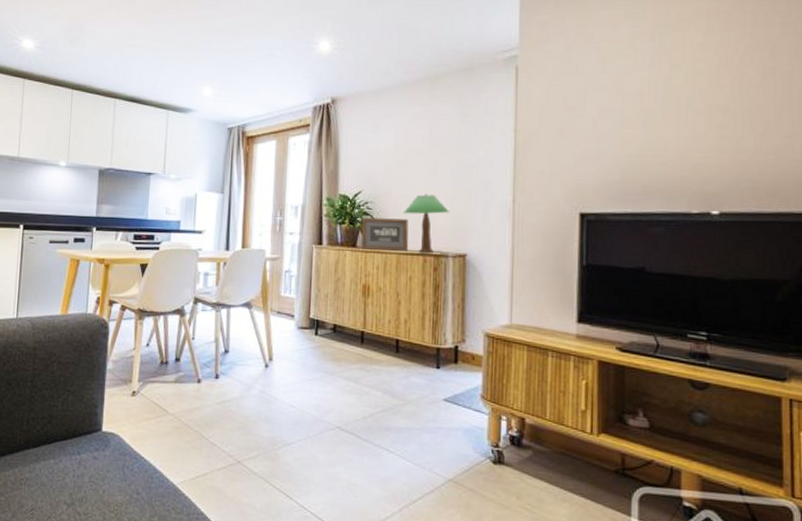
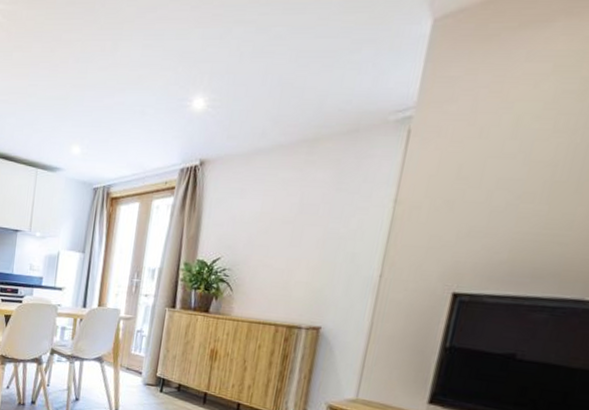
picture frame: present [361,217,409,252] -> none [214,284,265,320]
table lamp: present [403,193,451,254] -> none [261,263,311,325]

